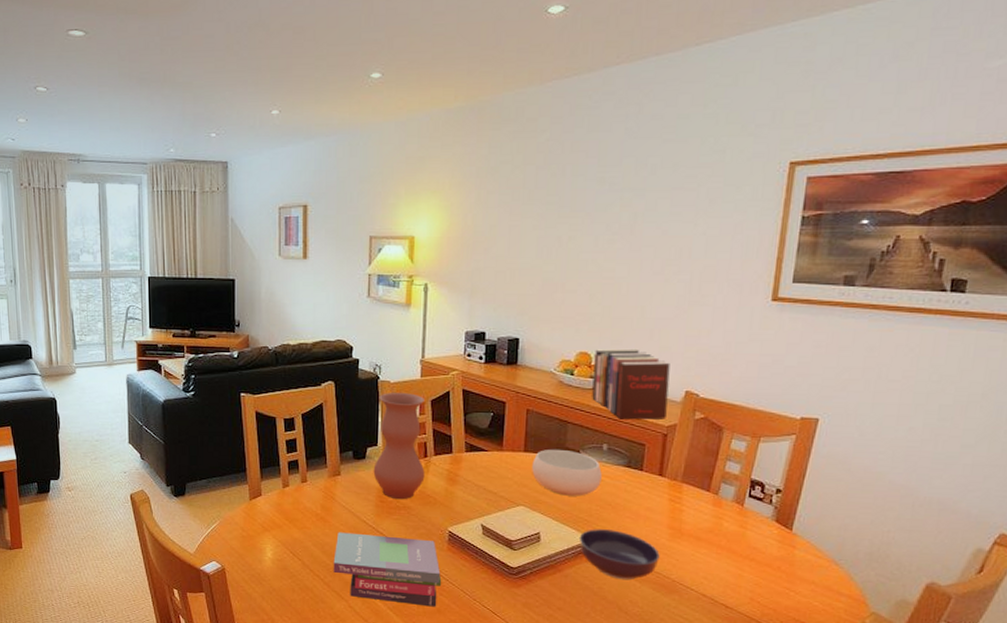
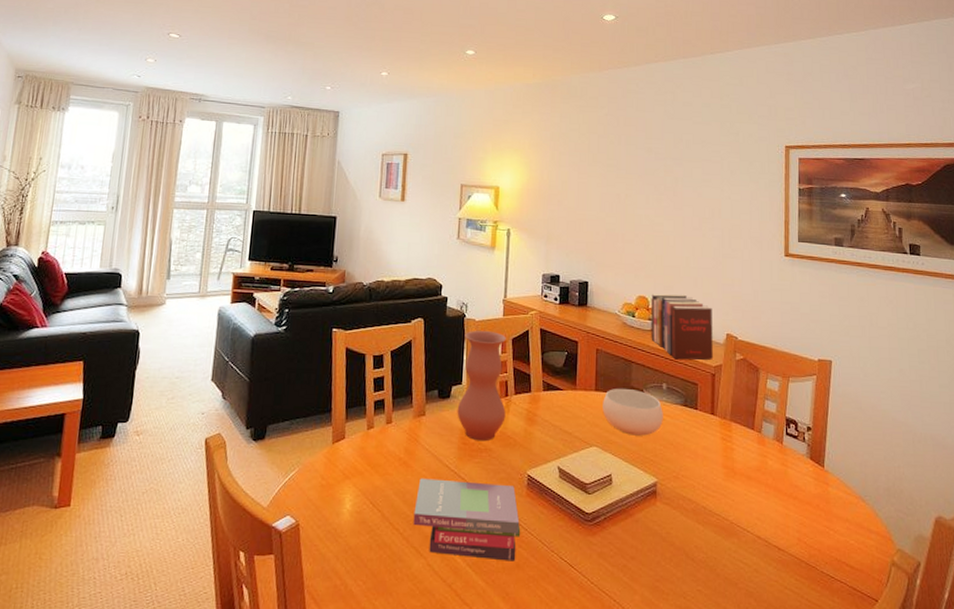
bowl: present [579,529,660,581] -> none [646,469,718,524]

